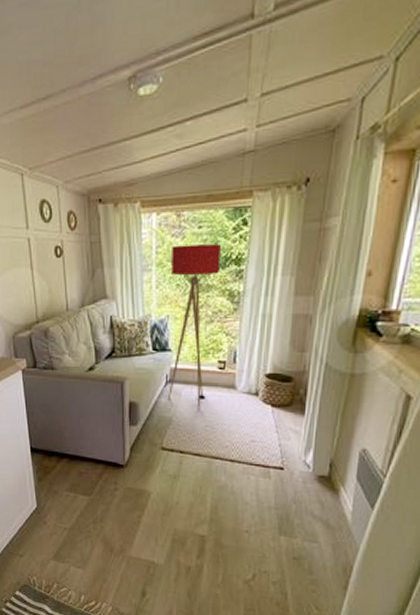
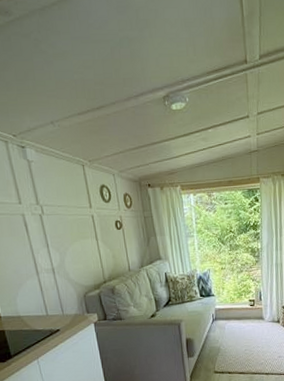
floor lamp: present [168,244,221,408] -> none [207,215,243,337]

